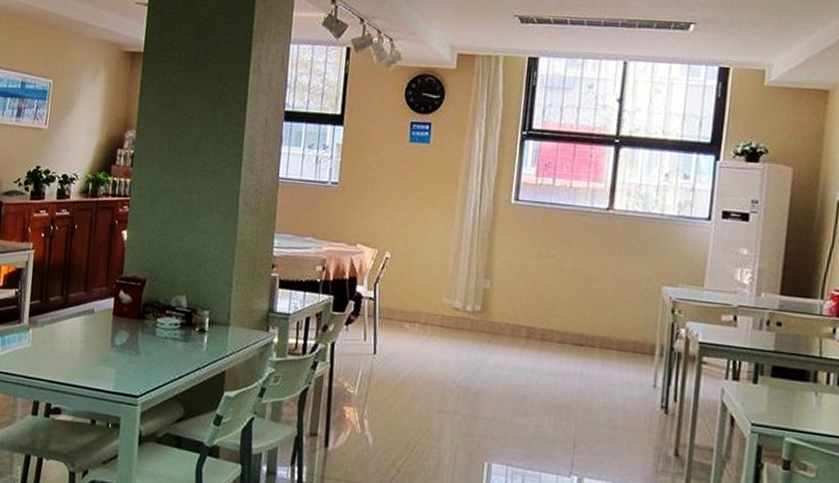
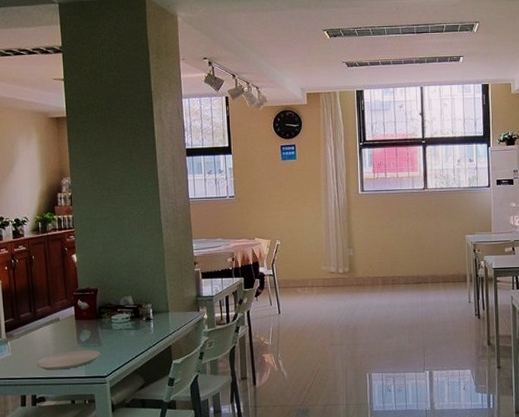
plate: none [57,354,137,378] -> present [35,349,101,370]

